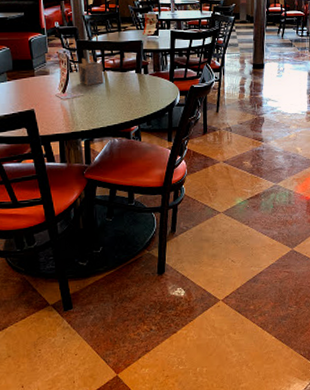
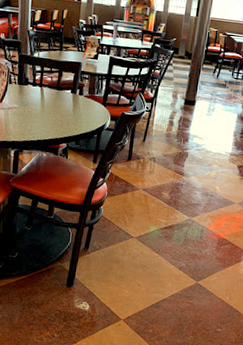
napkin holder: present [77,57,104,85] -> none [16,71,41,99]

